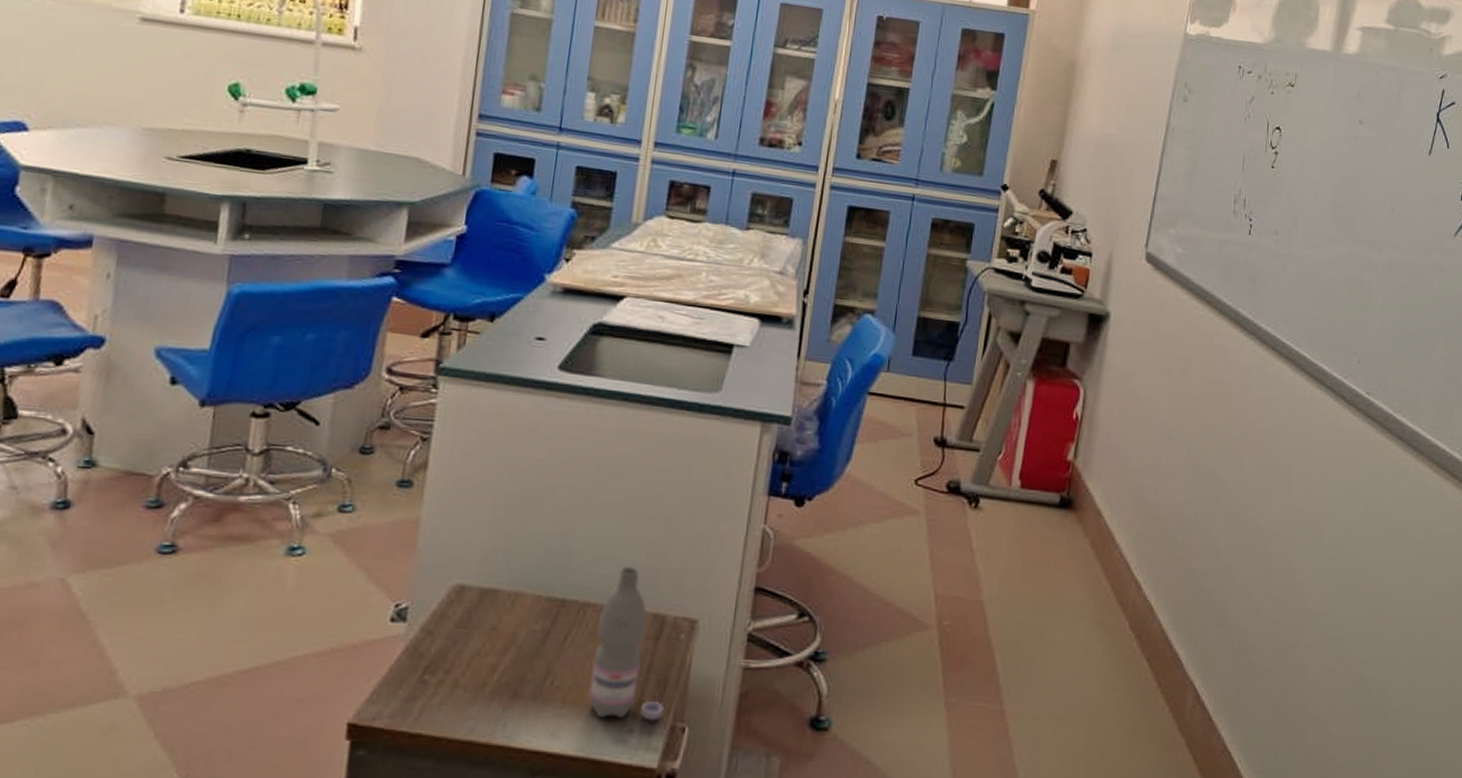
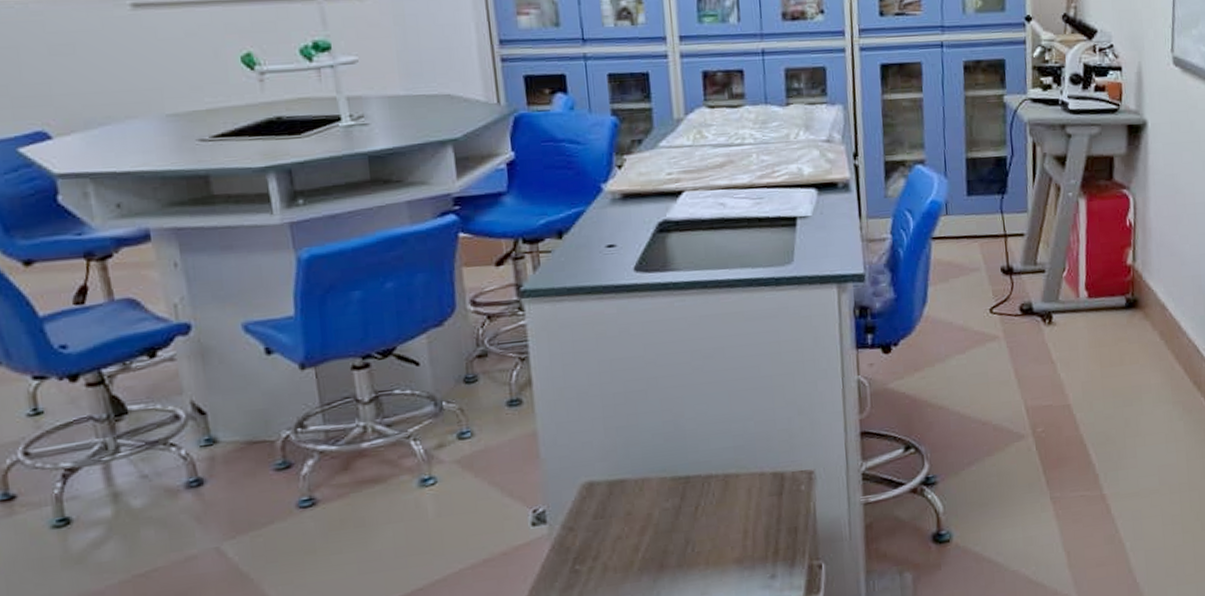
water bottle: present [588,566,664,721] -> none [722,435,799,571]

